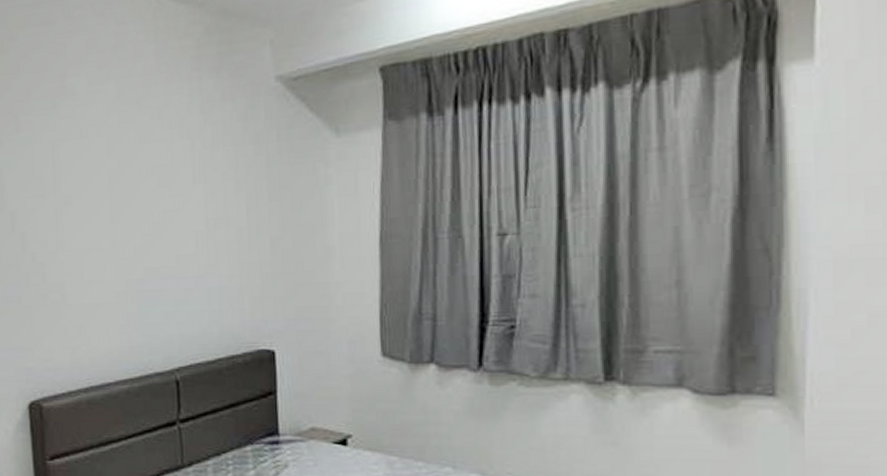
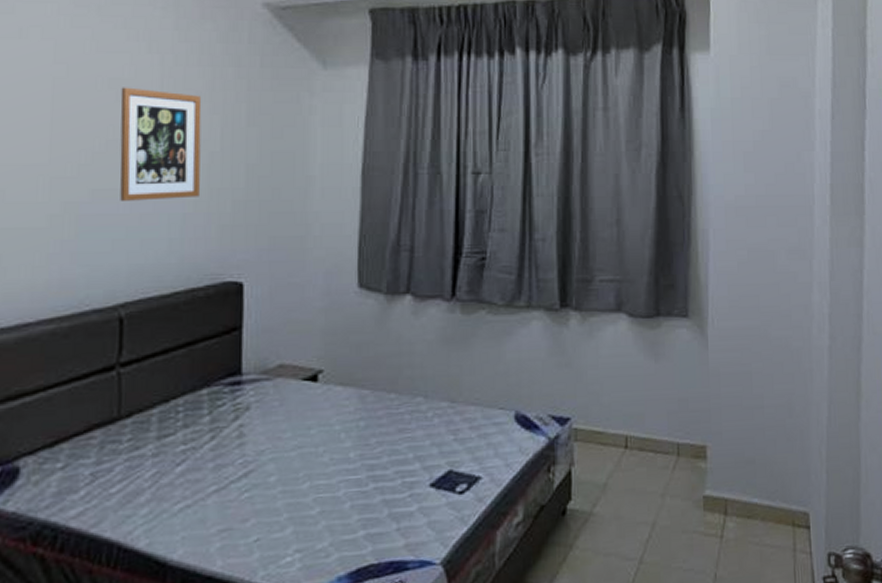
wall art: none [161,173,232,277] -> present [120,87,202,201]

